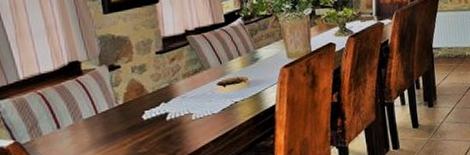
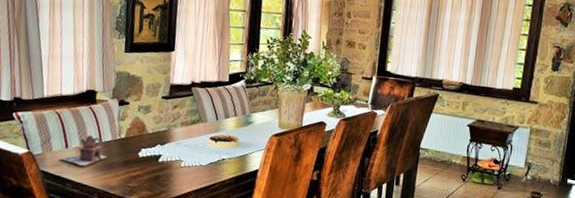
teapot: none [52,108,107,145] -> present [59,134,107,167]

